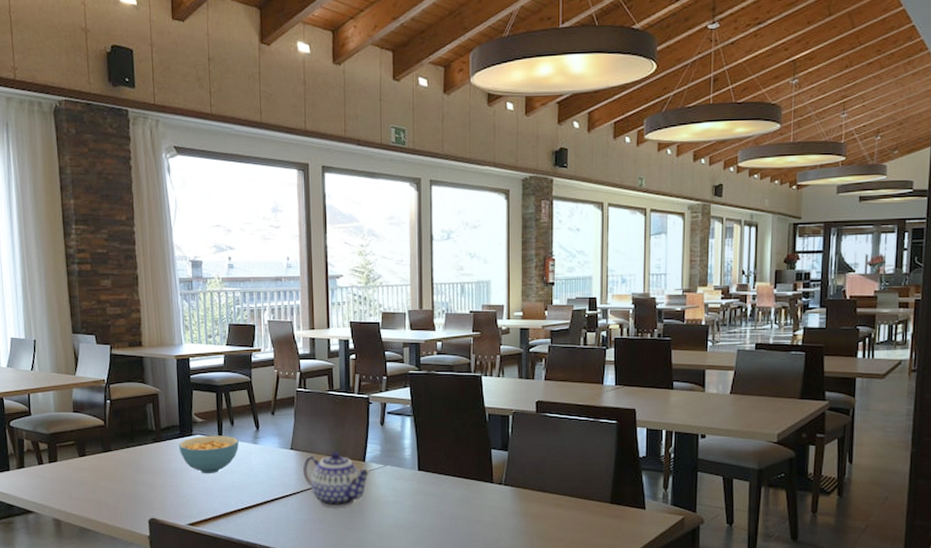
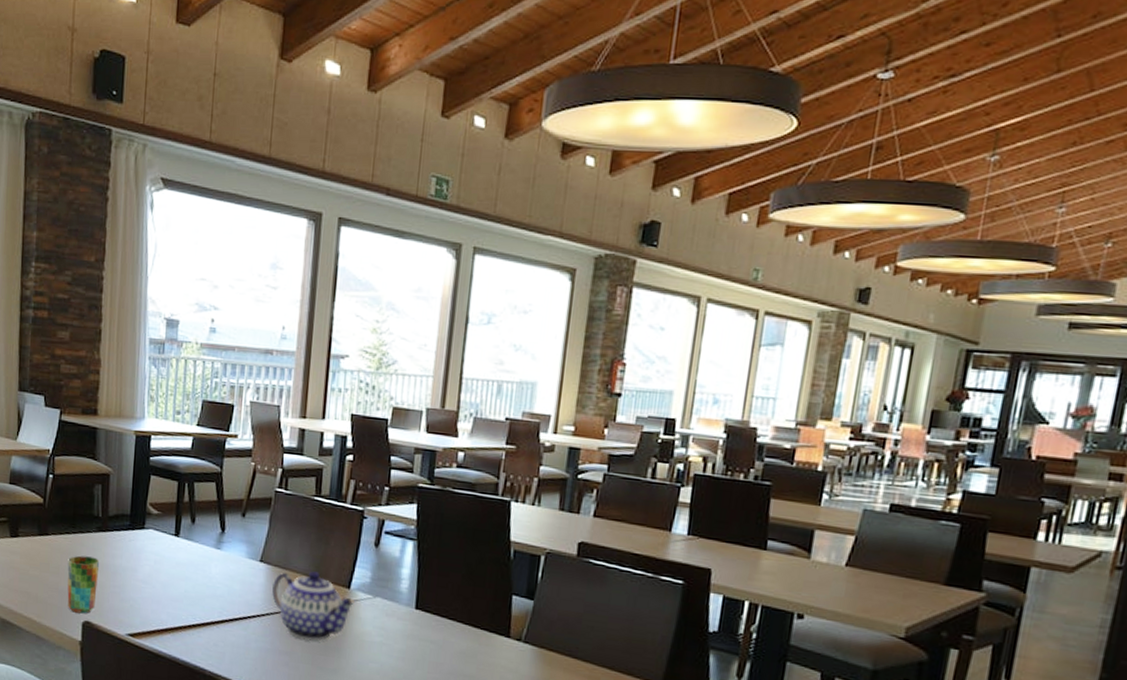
cup: none [131,464,158,513] -> present [67,555,100,614]
cereal bowl: present [178,435,239,474] -> none [126,531,199,578]

